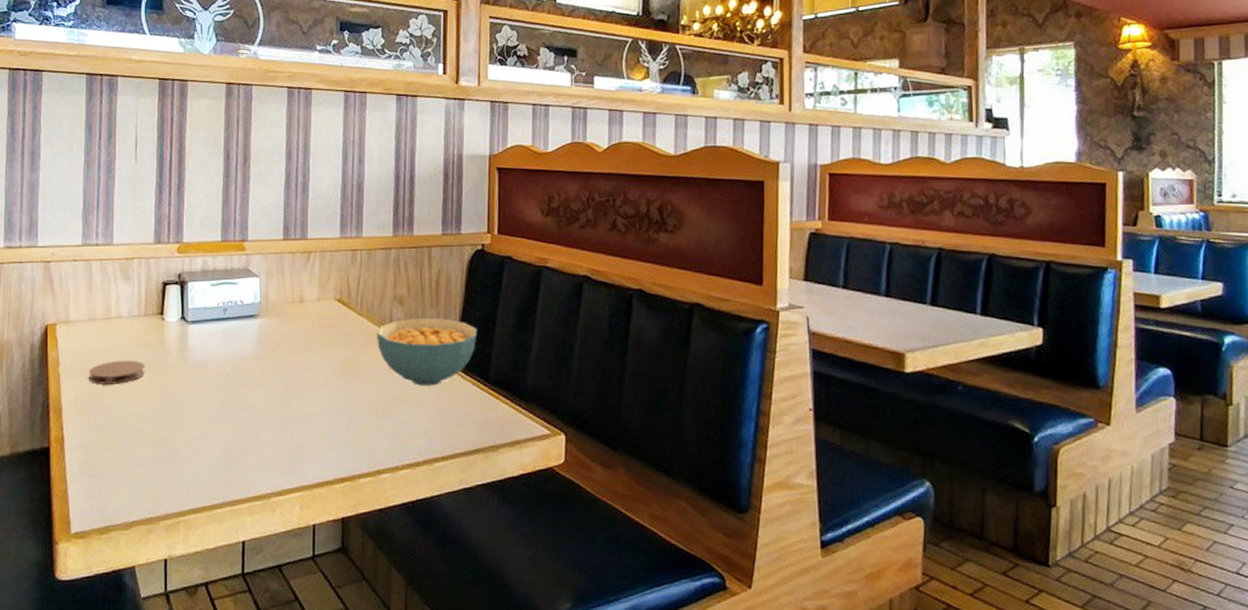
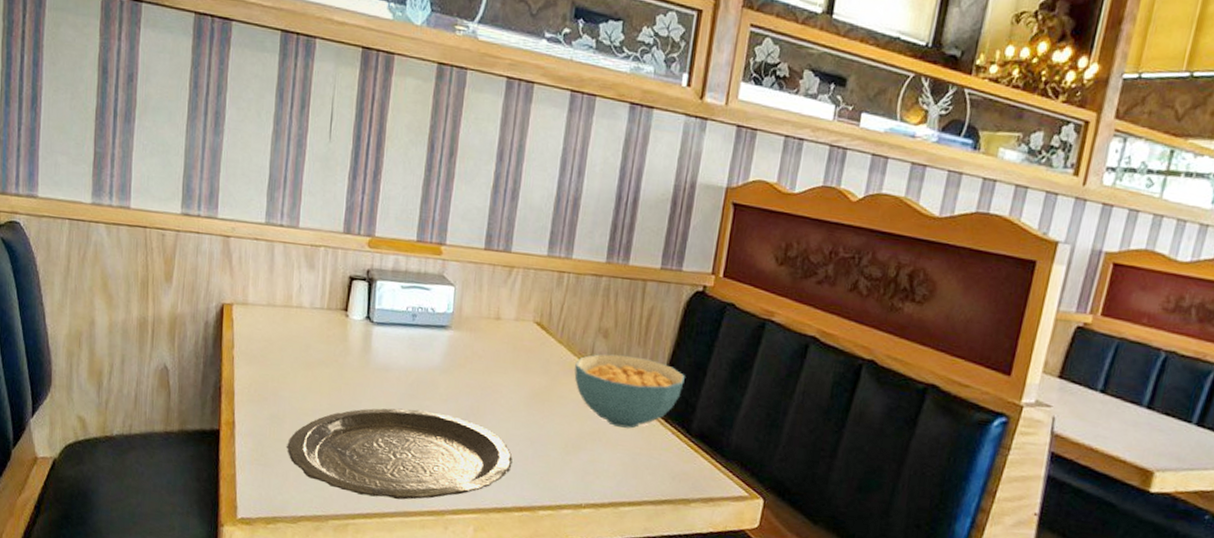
coaster: present [88,360,145,384] -> none [263,351,324,377]
plate: none [114,398,329,490] -> present [286,408,513,500]

